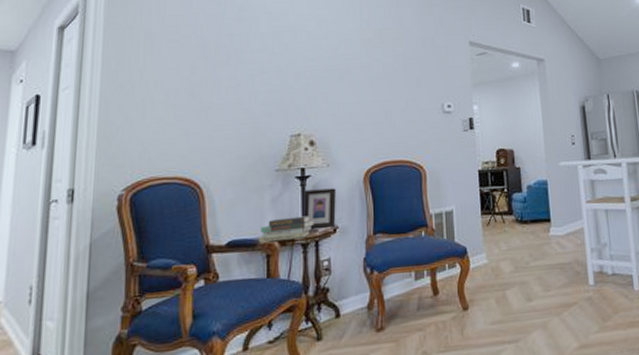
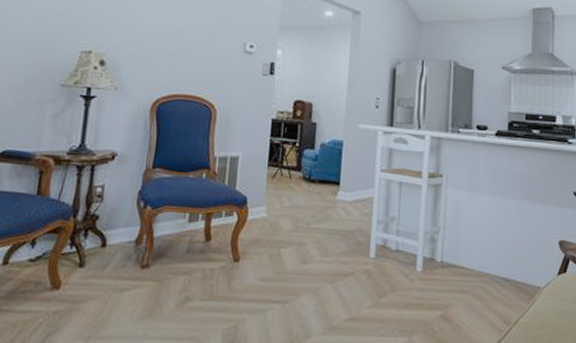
books: present [258,216,314,243] -> none [32,135,93,160]
picture frame: present [302,188,336,230] -> none [82,110,120,155]

